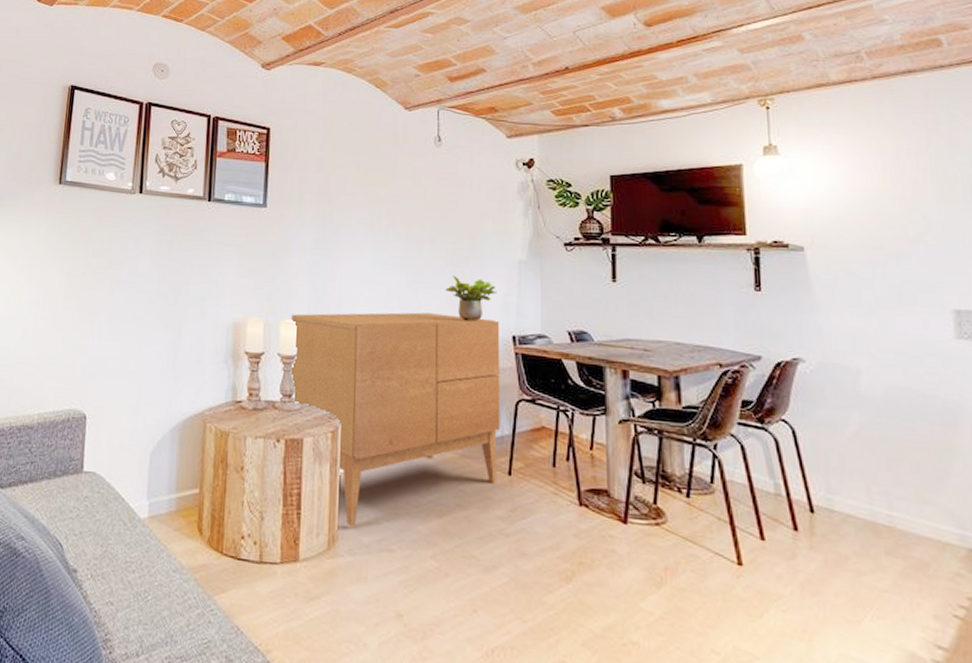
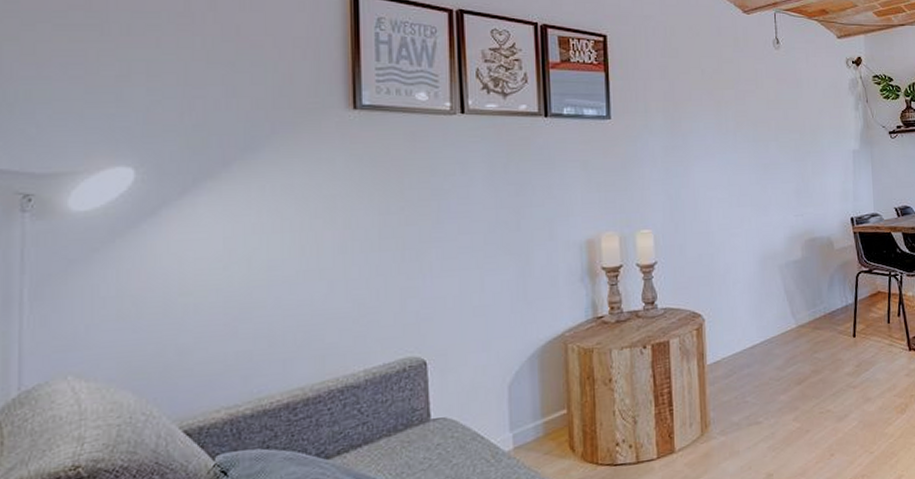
sideboard: present [289,312,500,527] -> none [647,205,845,411]
potted plant: present [445,276,497,321] -> none [791,170,836,209]

